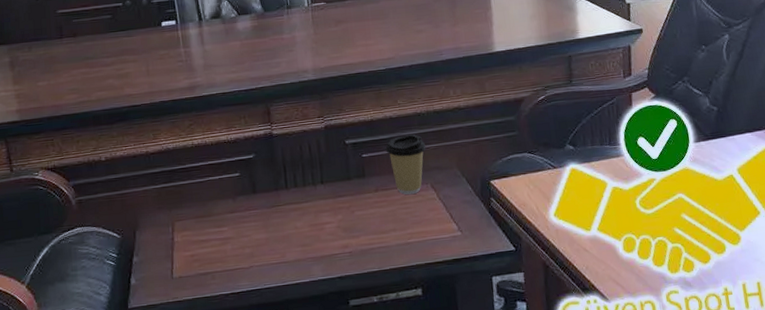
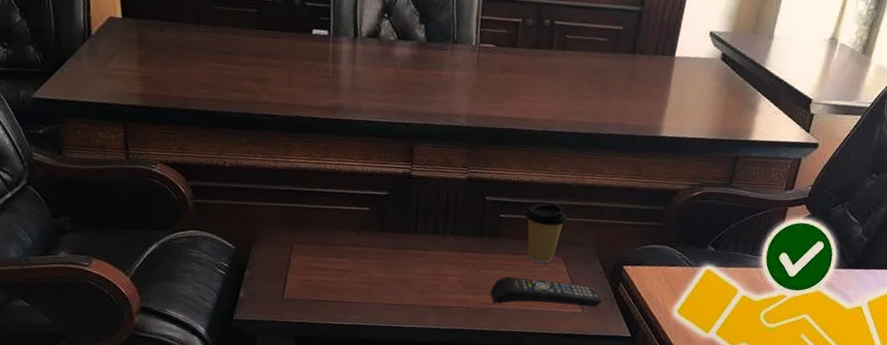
remote control: none [368,207,479,243] -> present [490,277,603,308]

